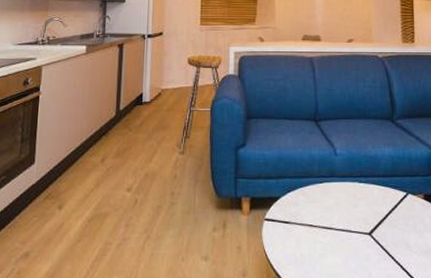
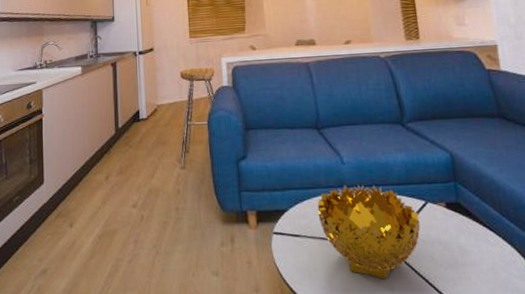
decorative bowl: none [309,175,400,265] -> present [317,185,421,280]

